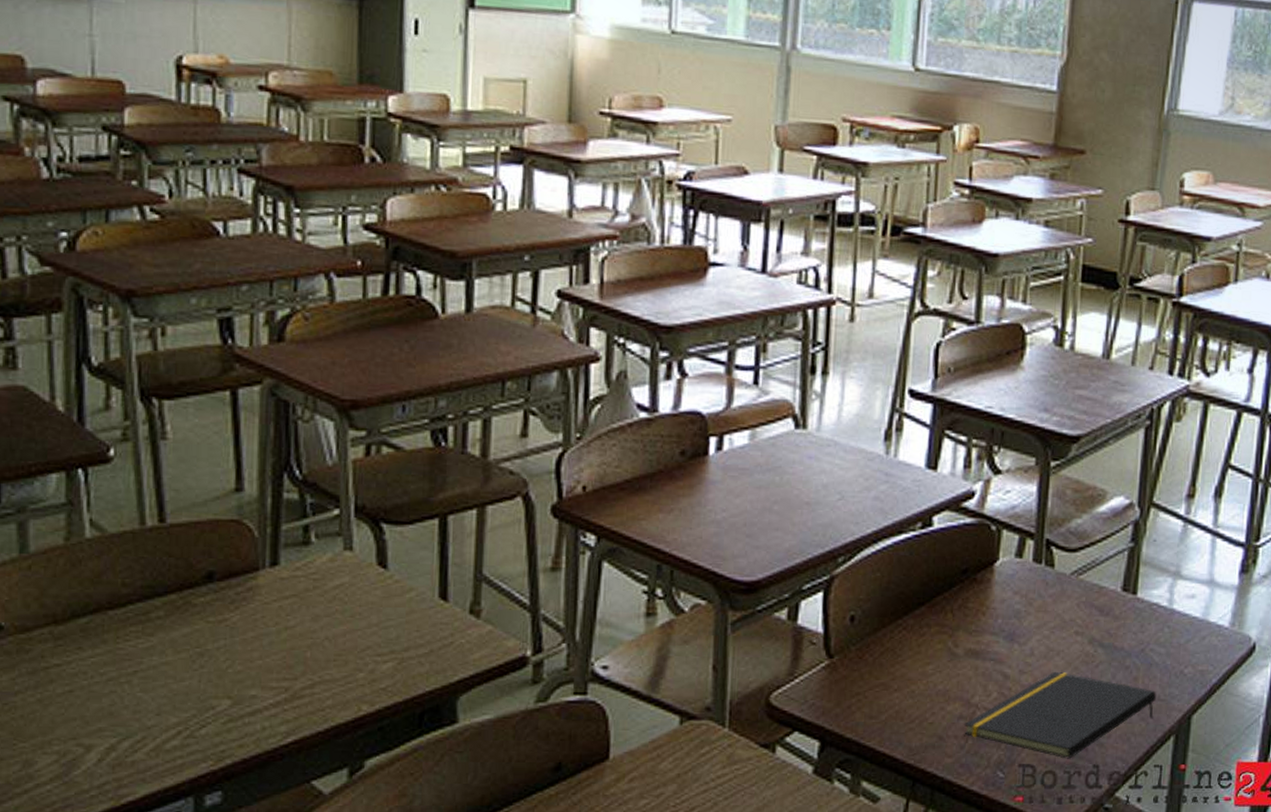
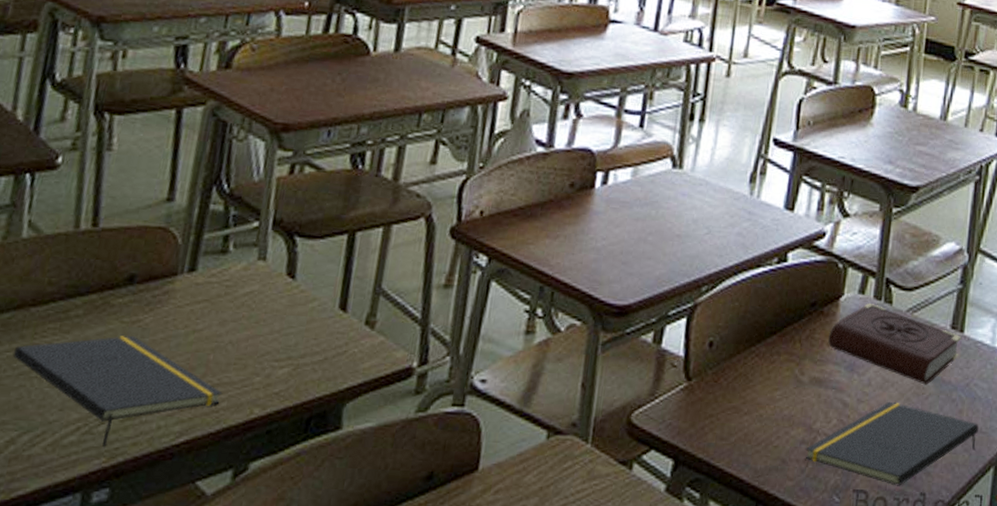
notepad: none [97,635,326,750] -> present [12,335,223,447]
book: none [983,566,1135,652] -> present [828,302,962,385]

